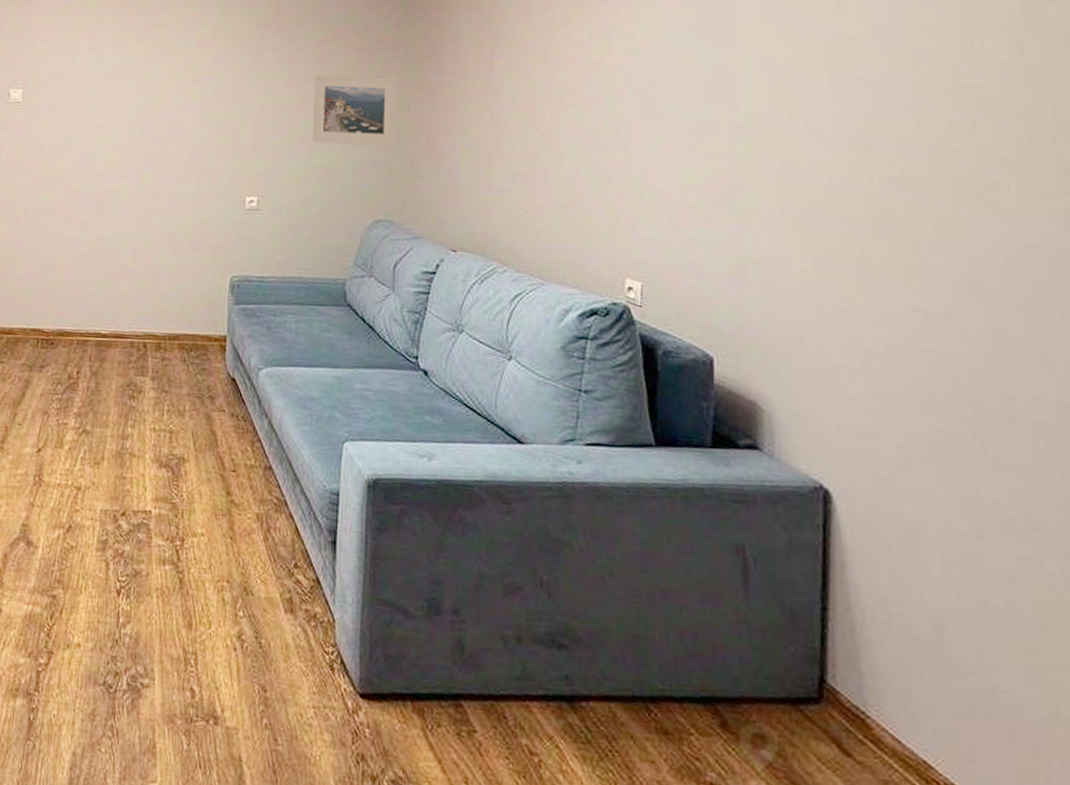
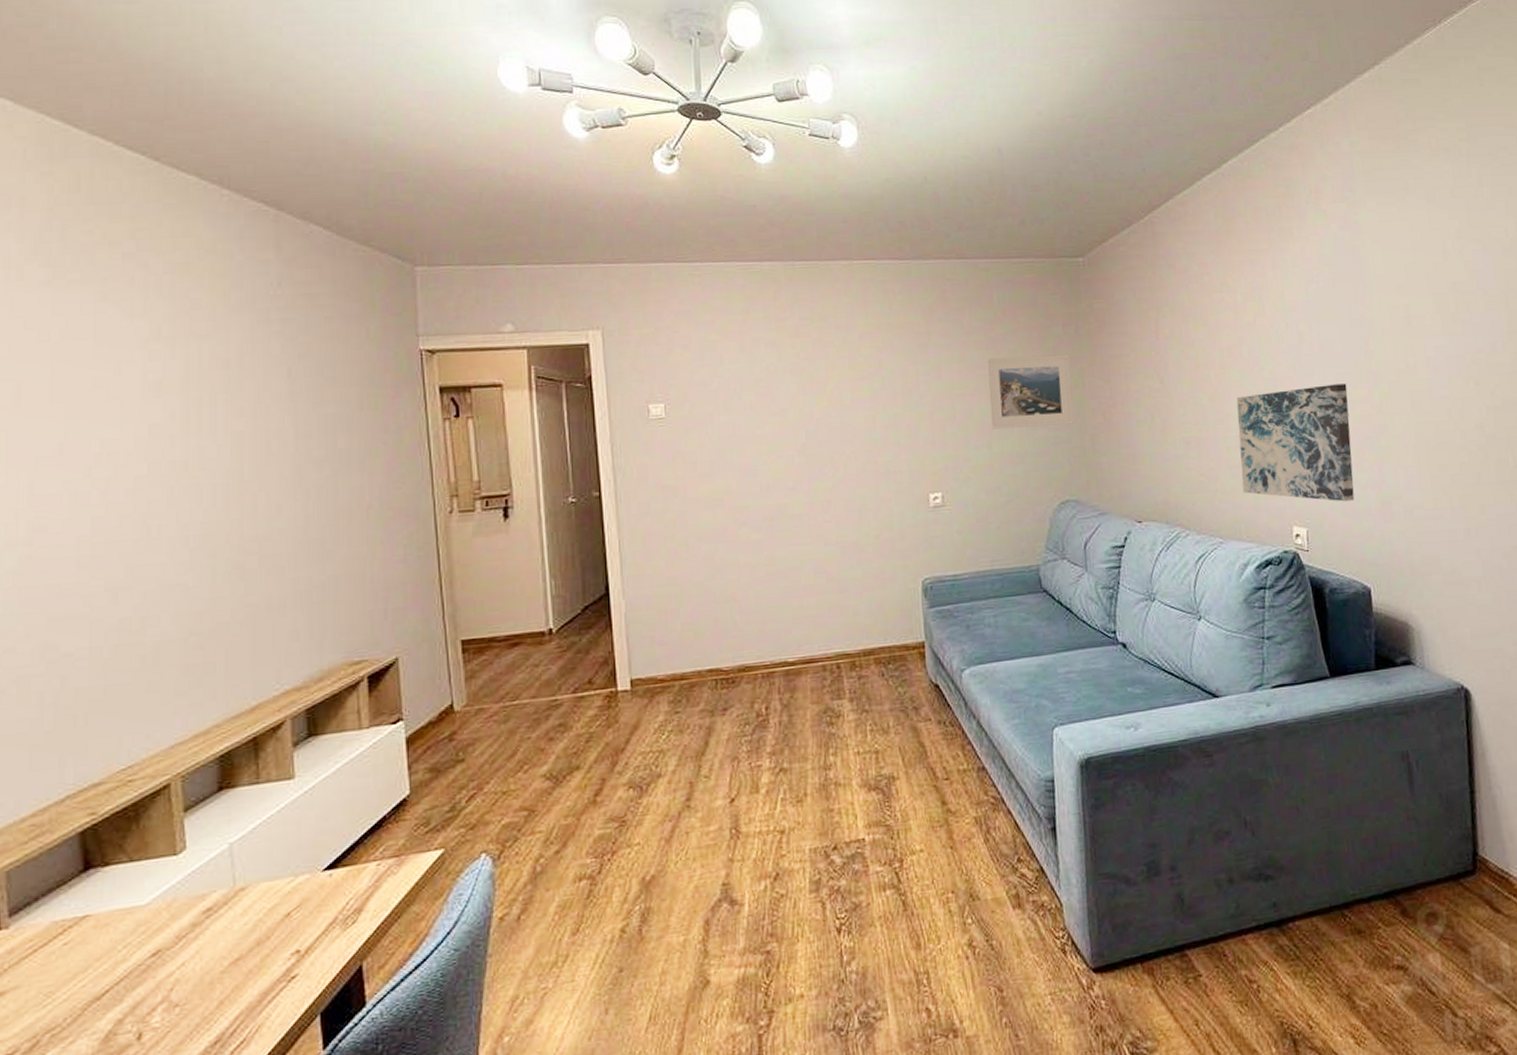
wall art: none [571,133,704,261] -> present [1236,383,1355,502]

